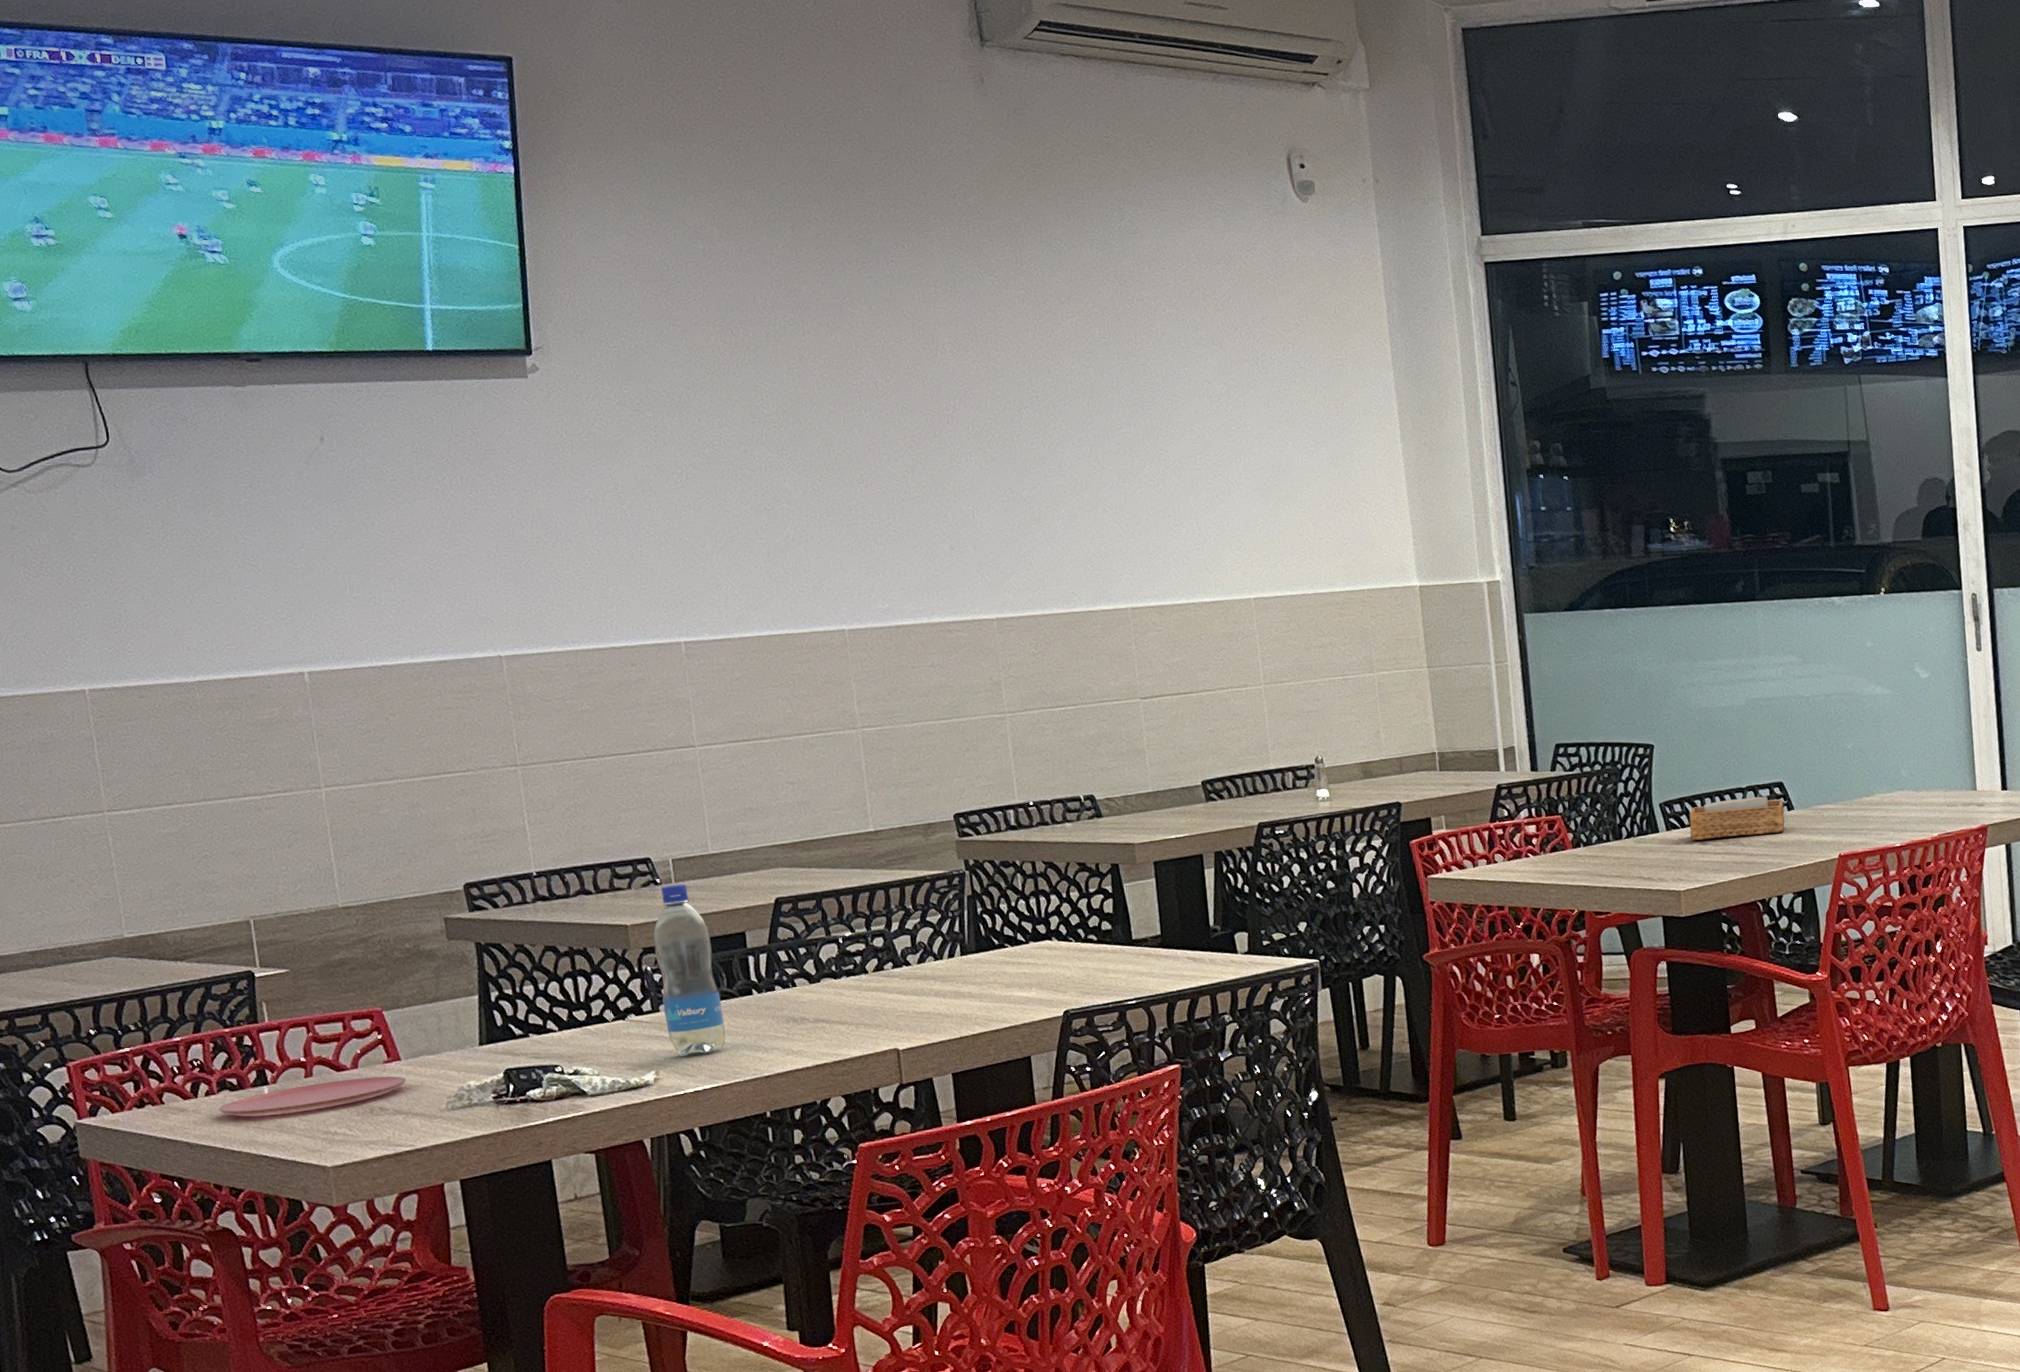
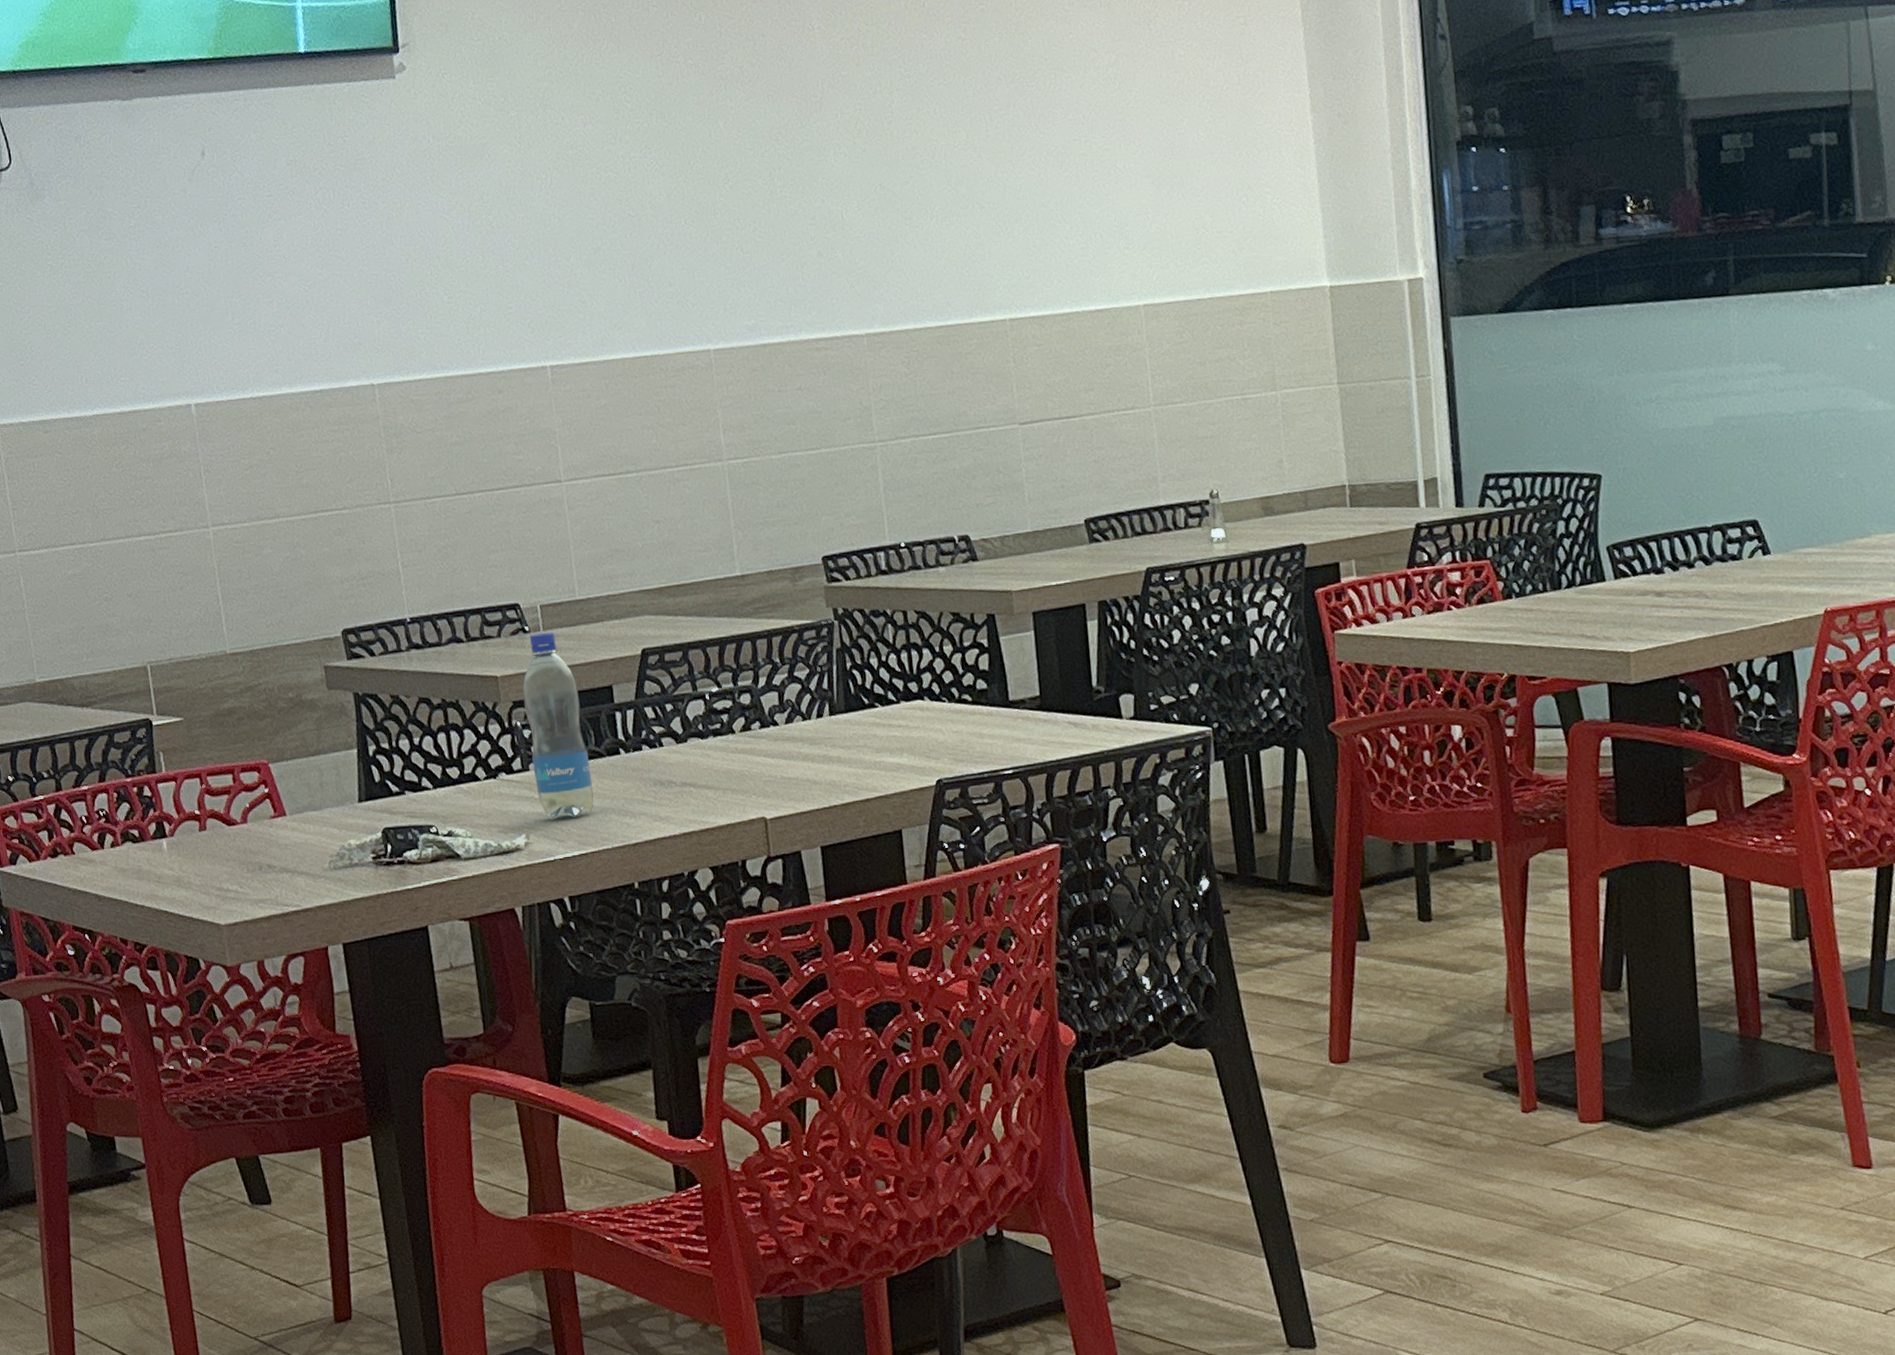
plate: present [219,1076,407,1117] -> none [123,832,292,870]
napkin holder: present [1689,796,1785,841] -> none [1642,537,1759,592]

